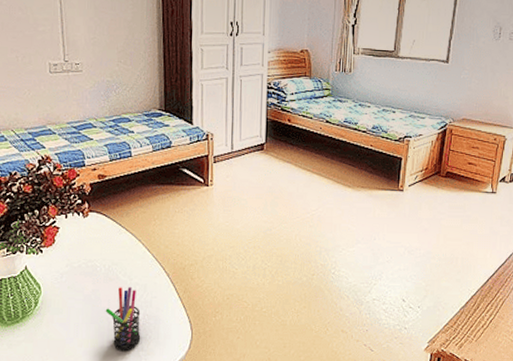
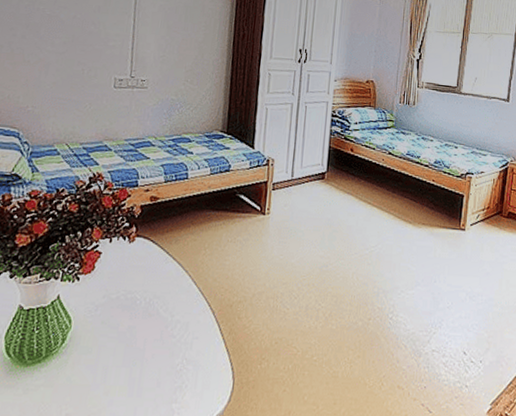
pen holder: present [105,287,141,350] -> none [139,324,179,402]

